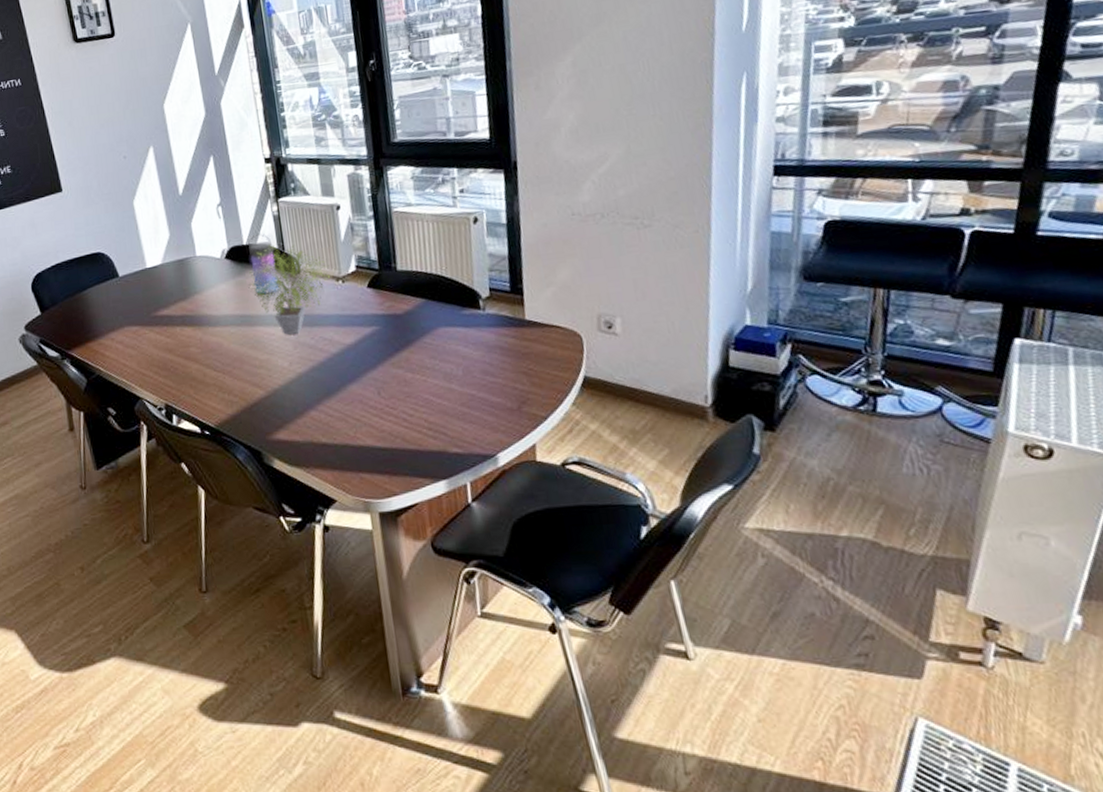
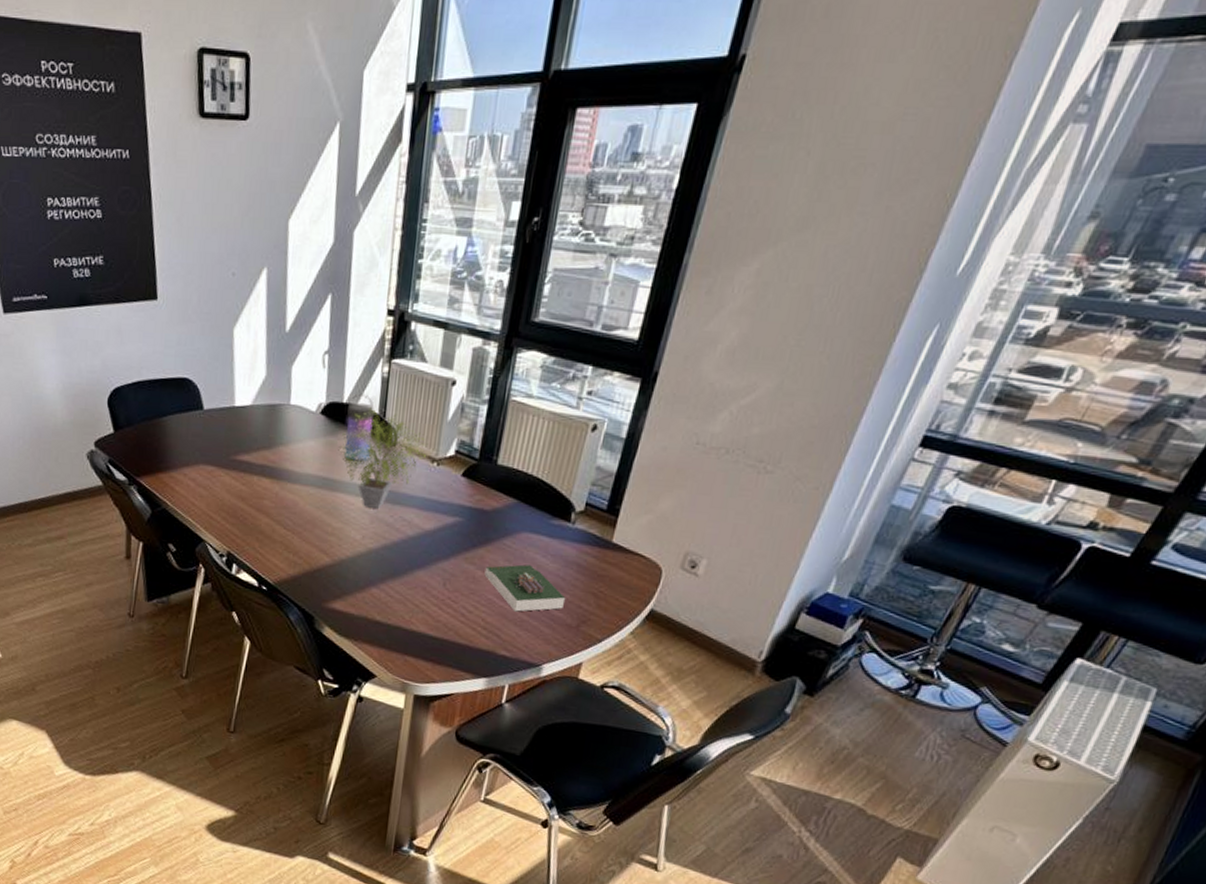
book: none [413,357,500,406] -> present [484,564,566,612]

